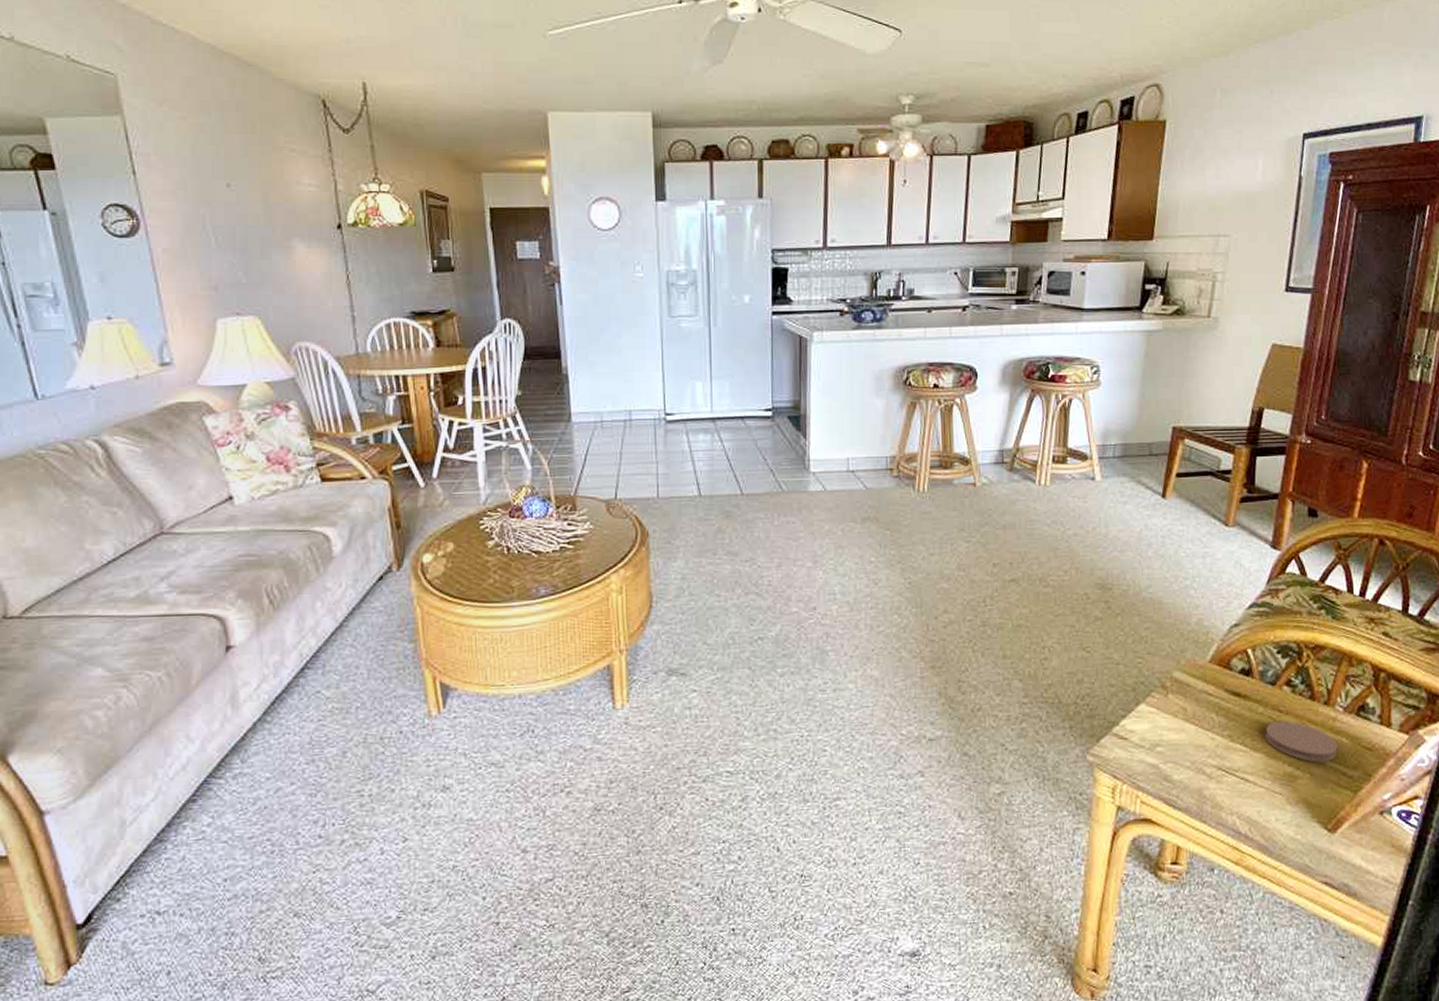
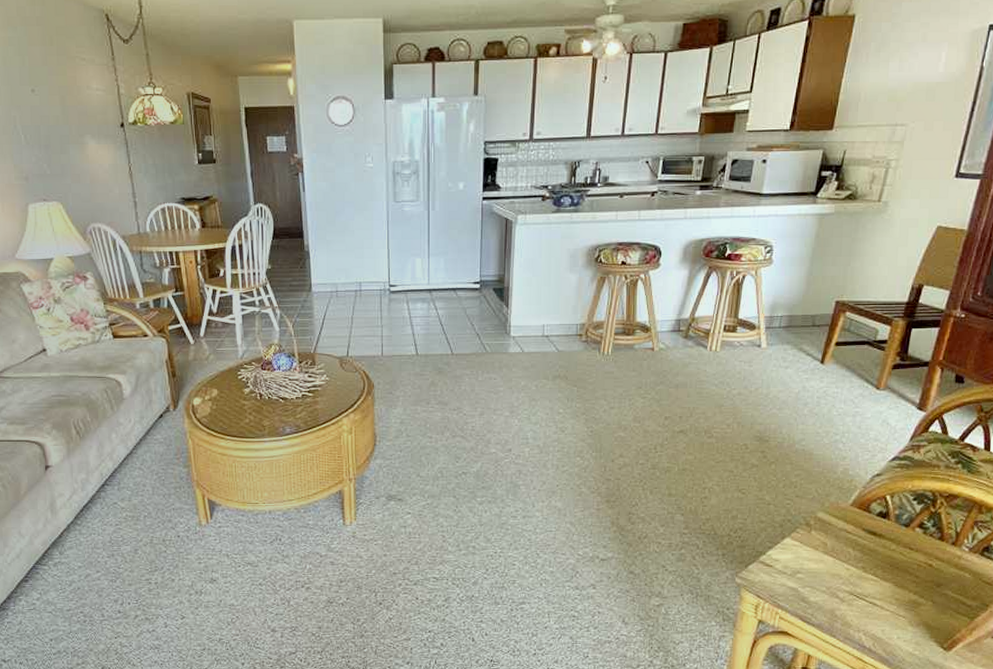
coaster: present [1265,721,1338,762] -> none [895,557,960,593]

